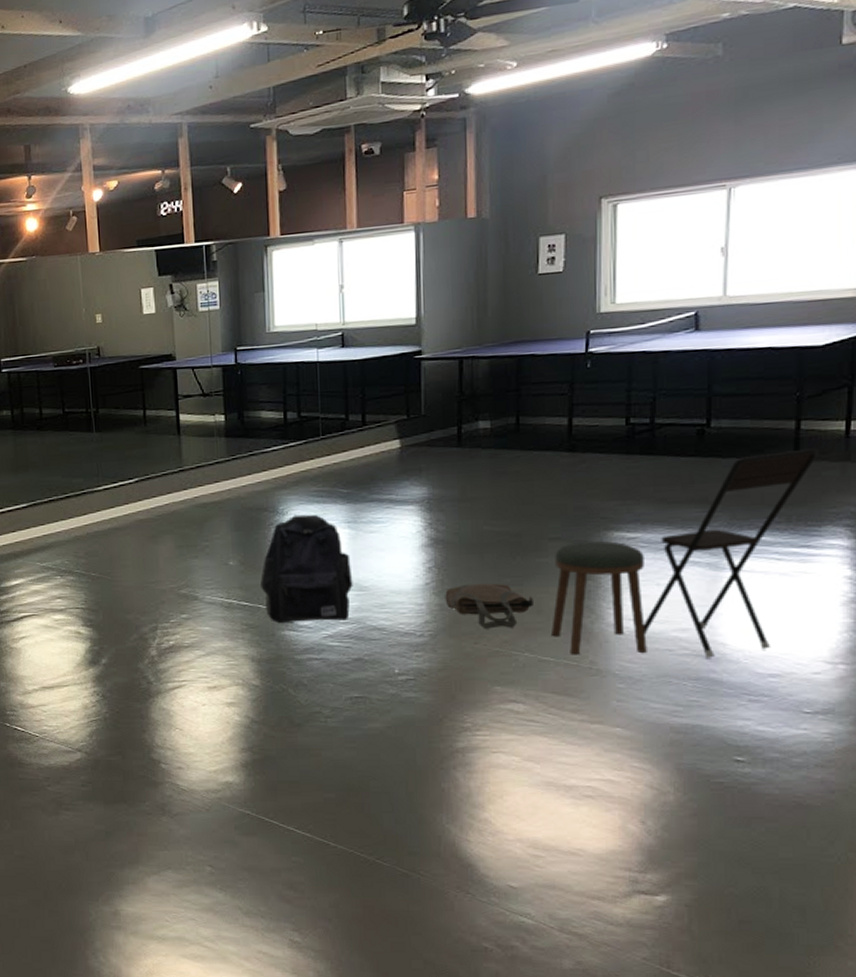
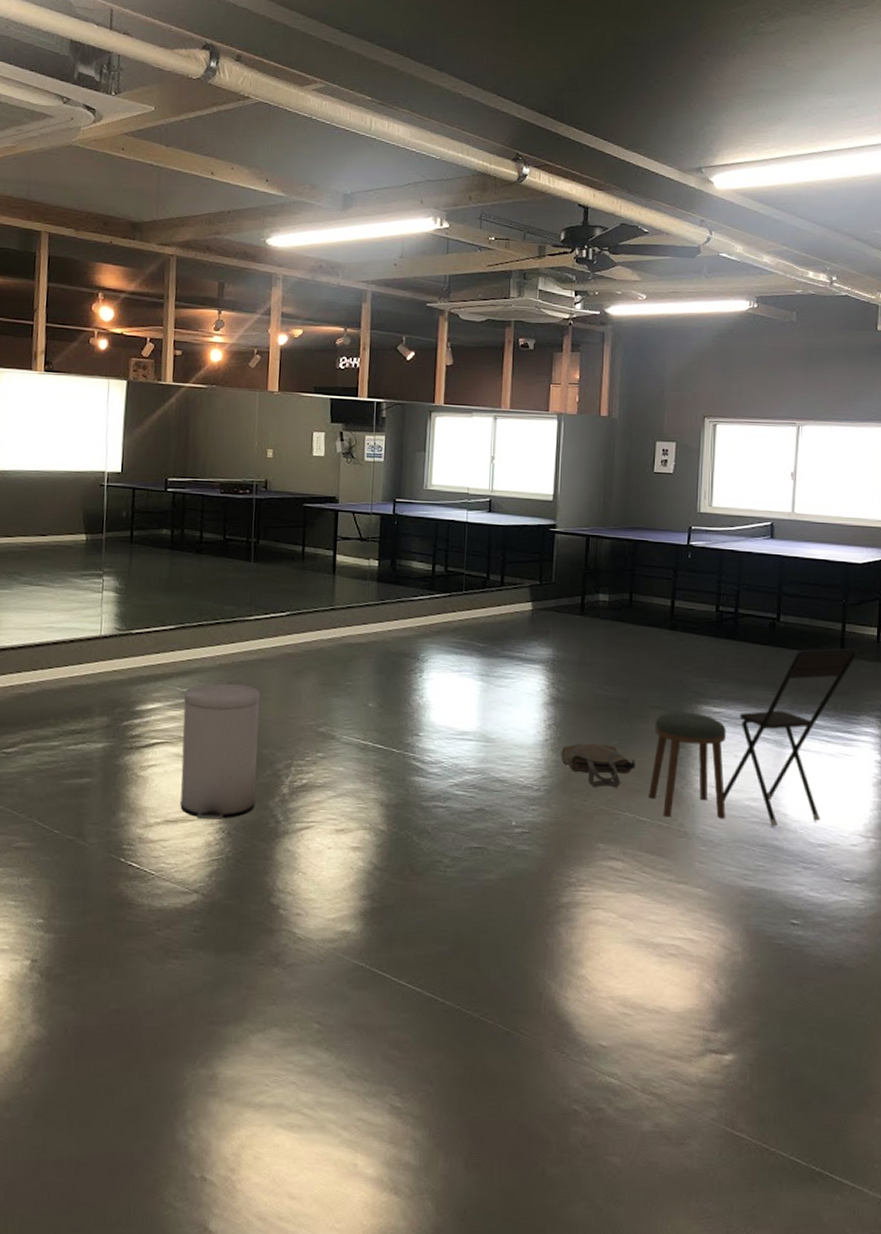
pedal bin: none [44,553,126,684] -> present [180,683,260,819]
backpack: present [260,514,353,622] -> none [396,663,482,770]

